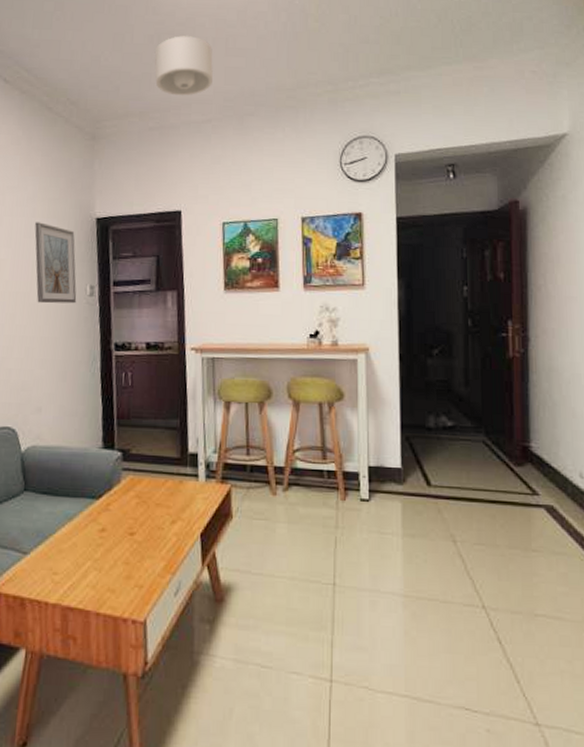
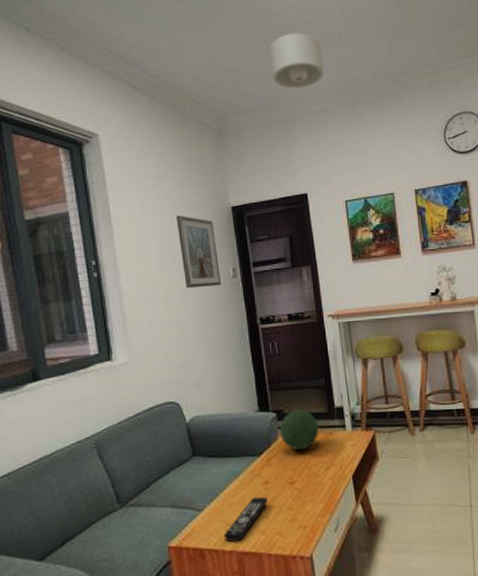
remote control: none [48,545,102,593] -> present [223,496,268,541]
decorative orb: none [124,451,168,498] -> present [280,409,319,451]

